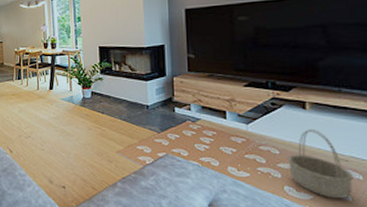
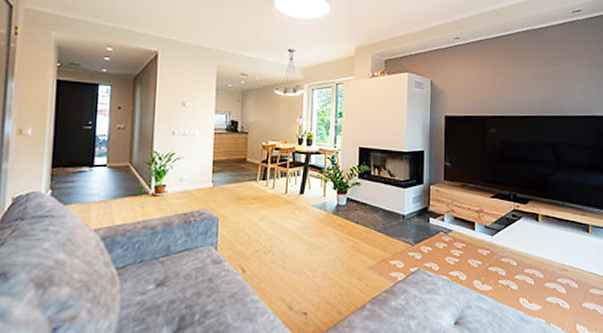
basket: present [287,129,353,199] -> none [522,241,571,308]

